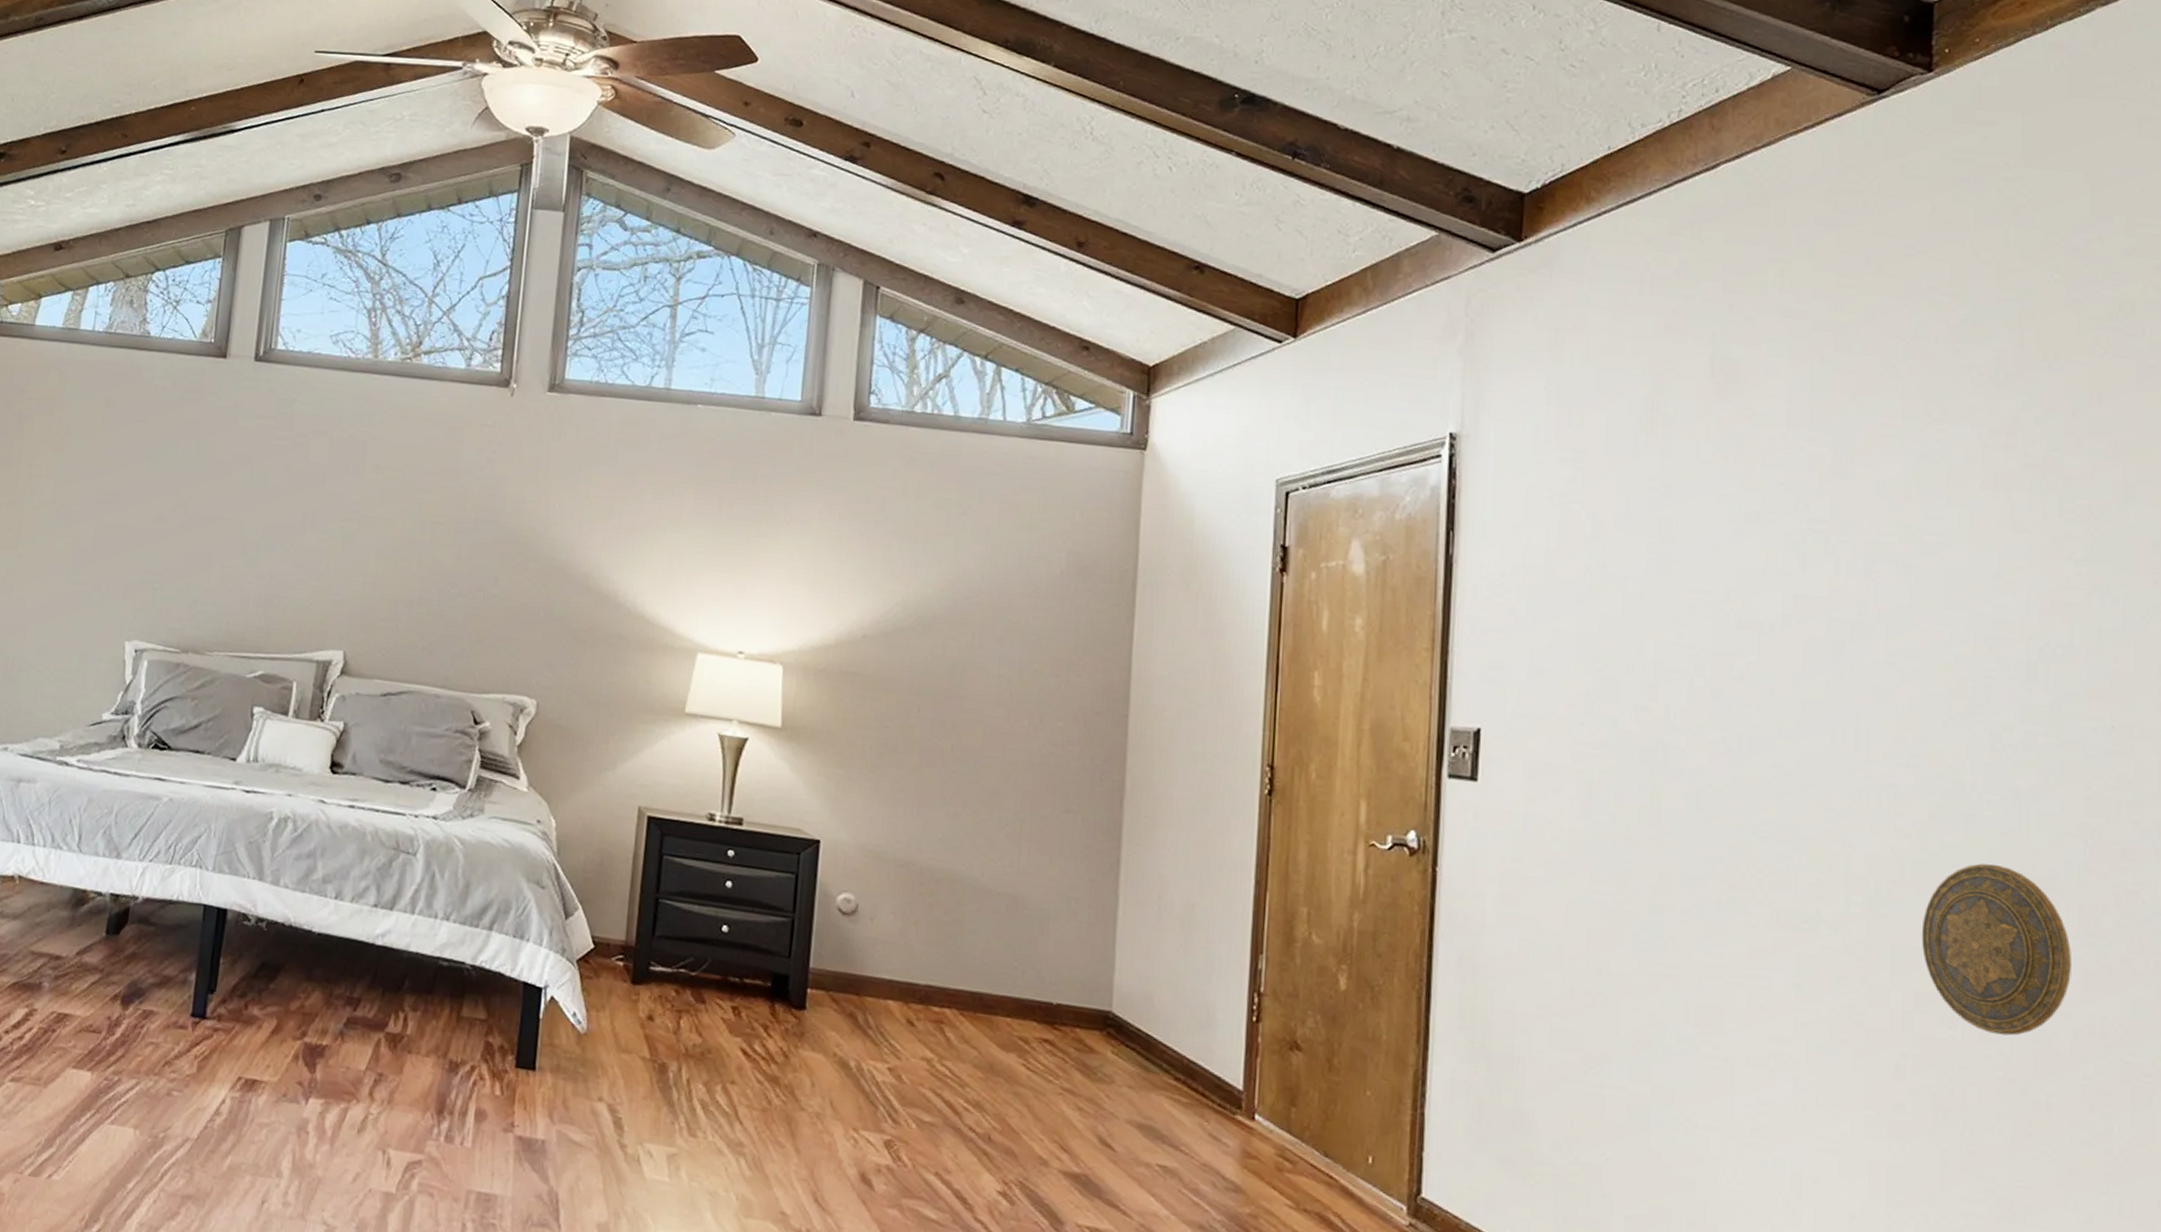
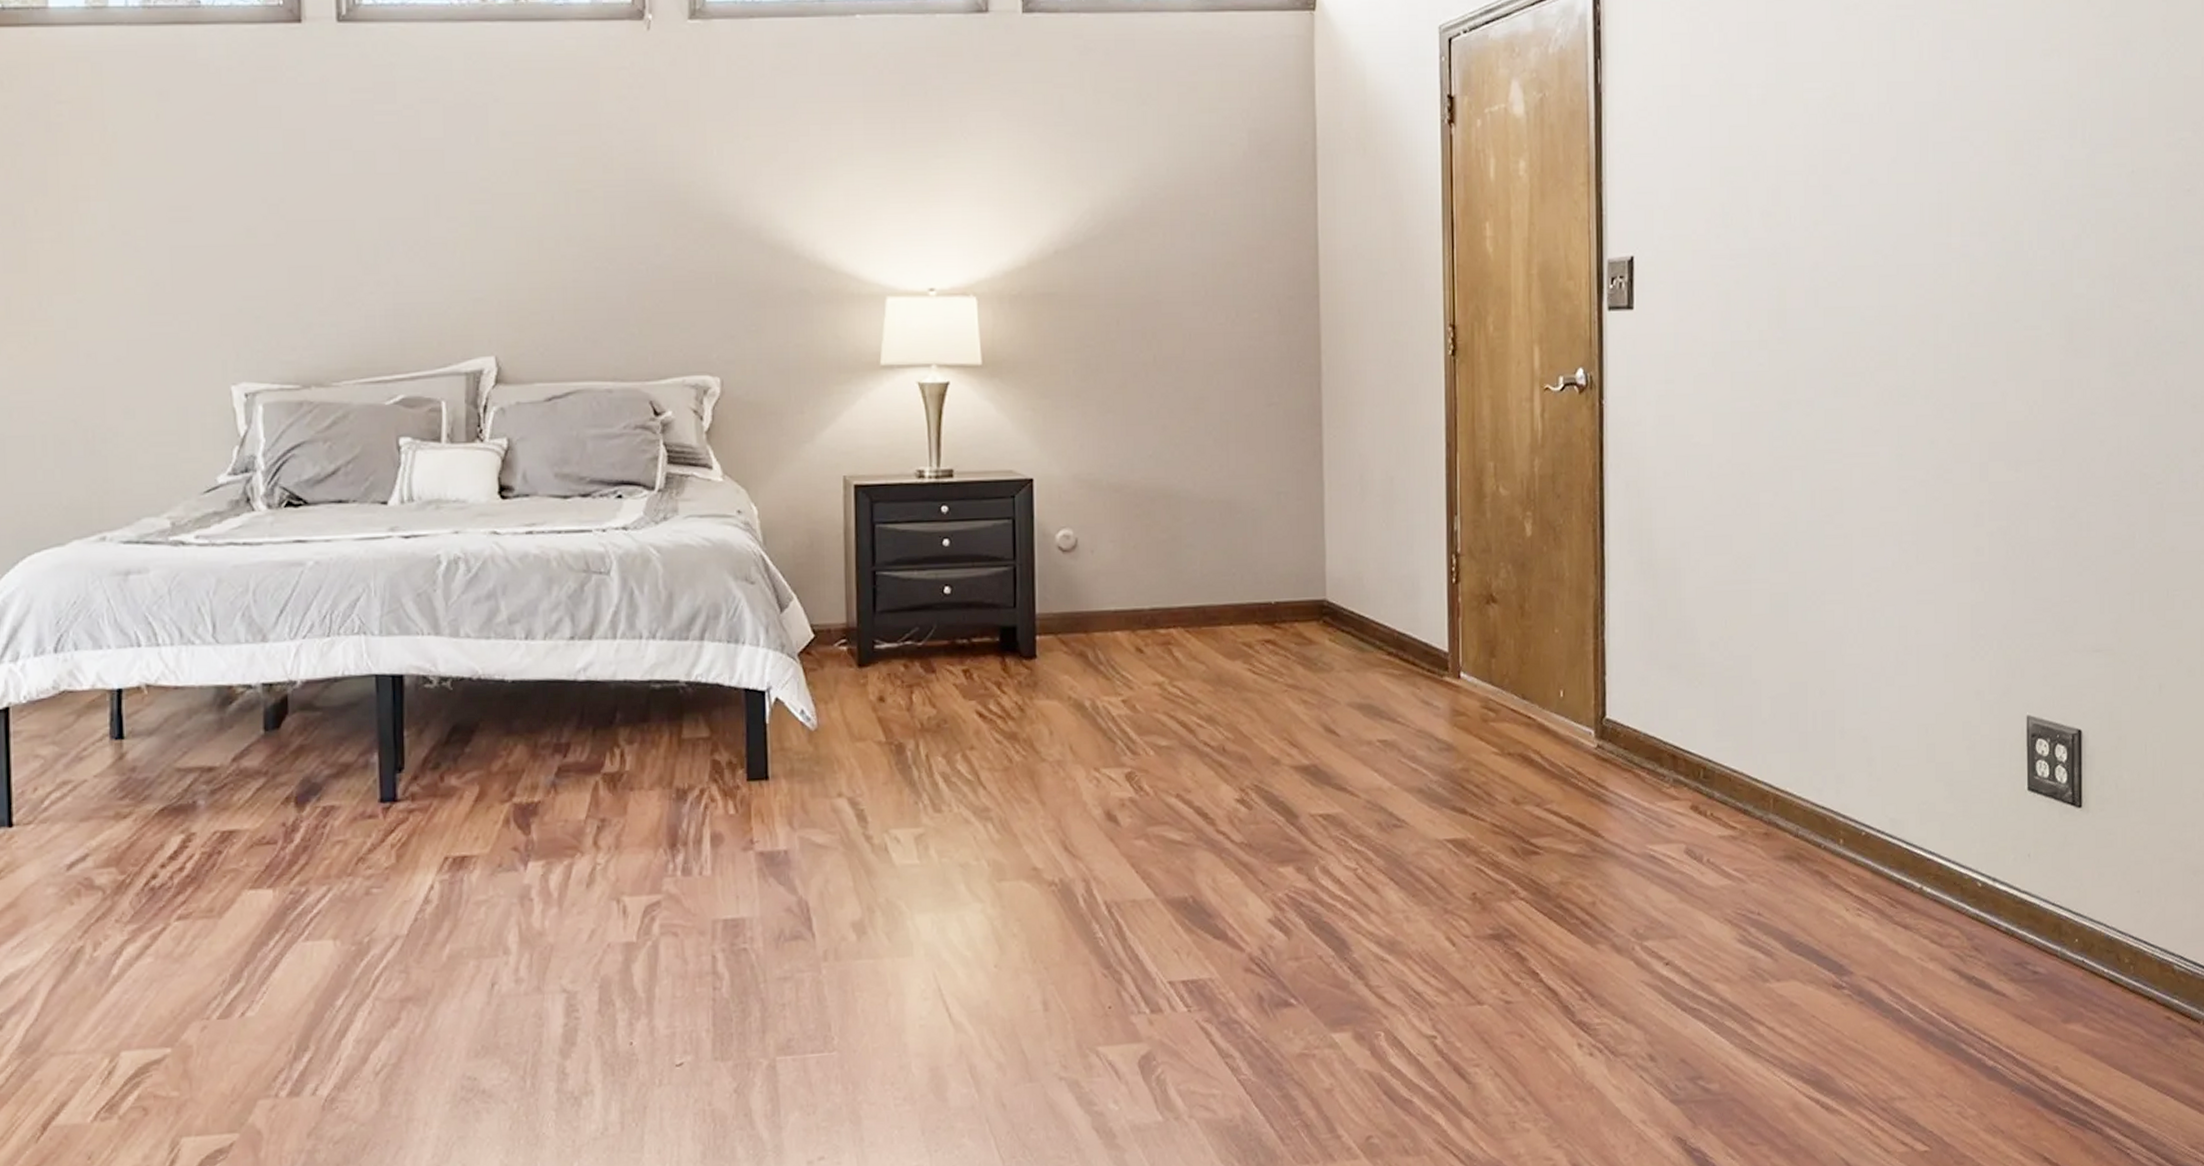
decorative plate: present [1921,863,2071,1036] -> none [1993,314,2104,469]

